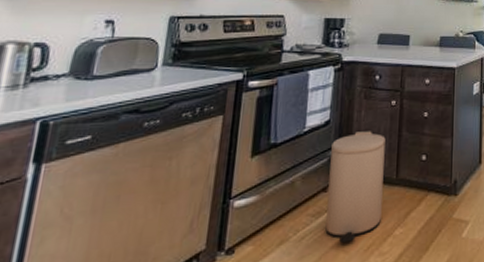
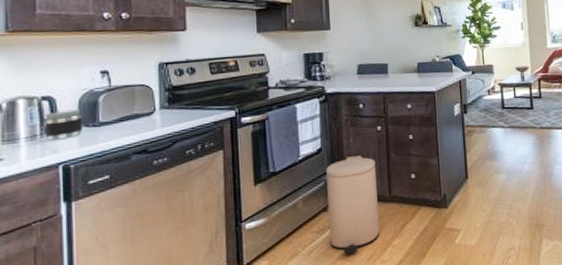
jar: none [28,59,75,92] -> present [44,109,83,141]

